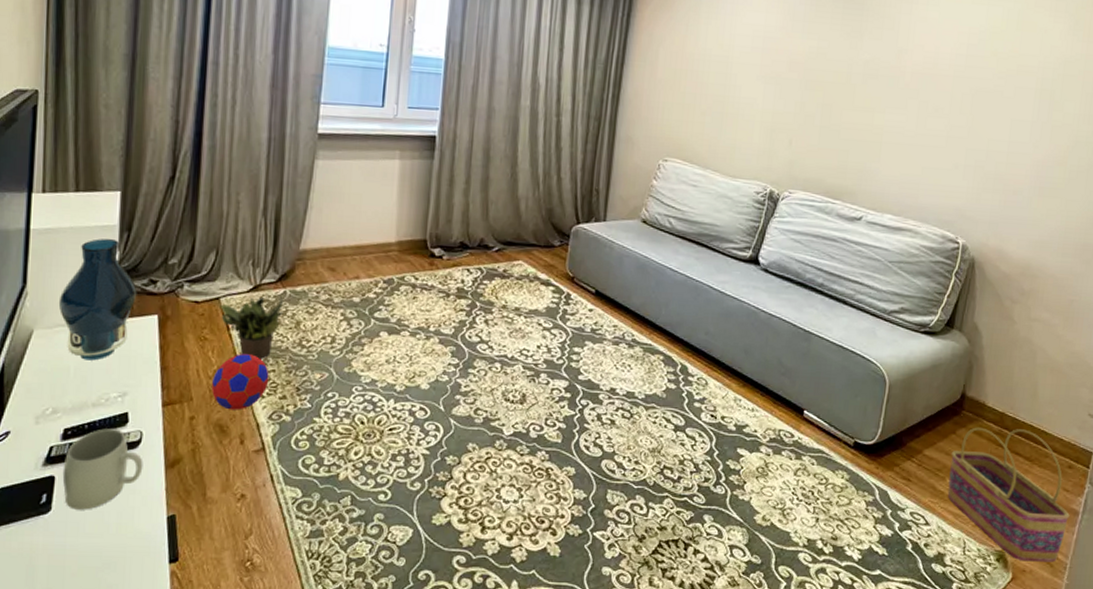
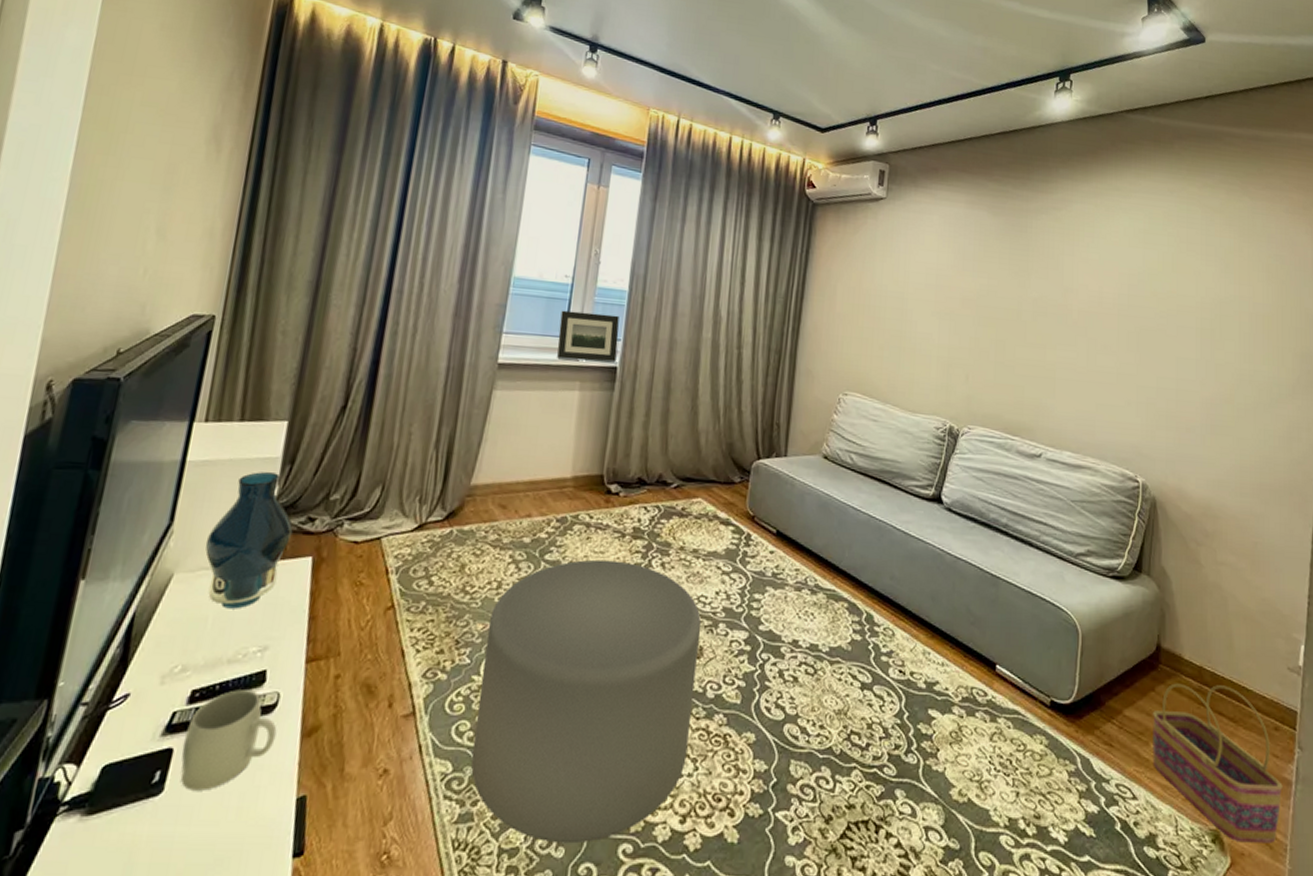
toy ball: present [212,354,269,410] -> none [362,601,428,667]
potted plant: present [220,296,284,359] -> none [380,536,449,607]
pouf: none [318,317,524,555] -> present [471,559,702,844]
picture frame: none [375,80,437,132] -> present [557,310,620,363]

